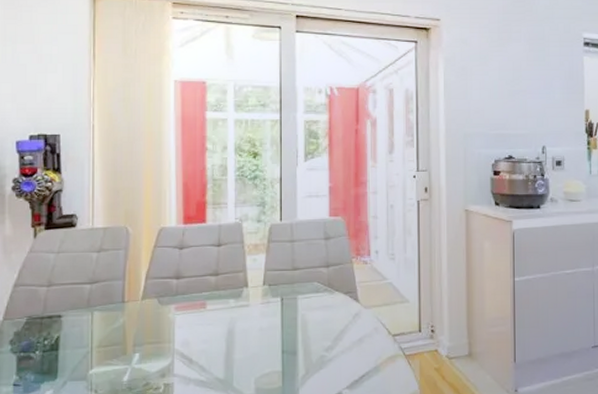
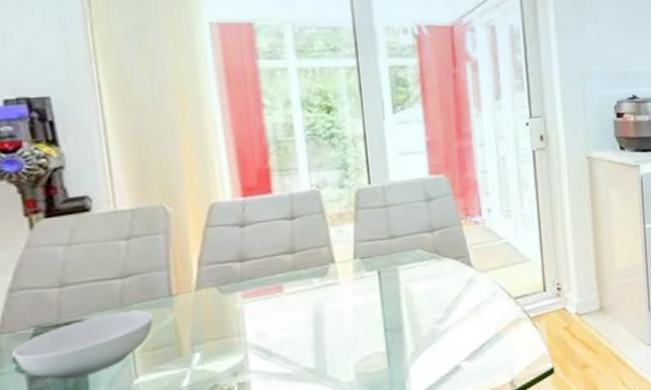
bowl: none [9,312,110,364] -> present [11,310,155,380]

